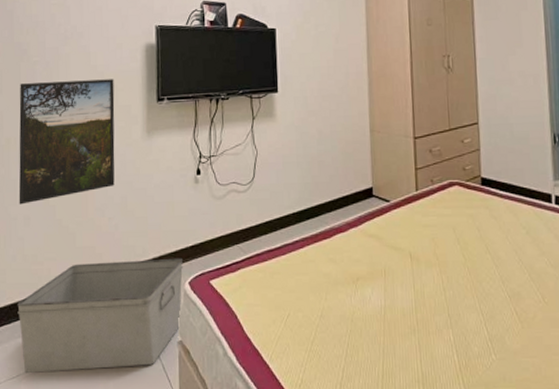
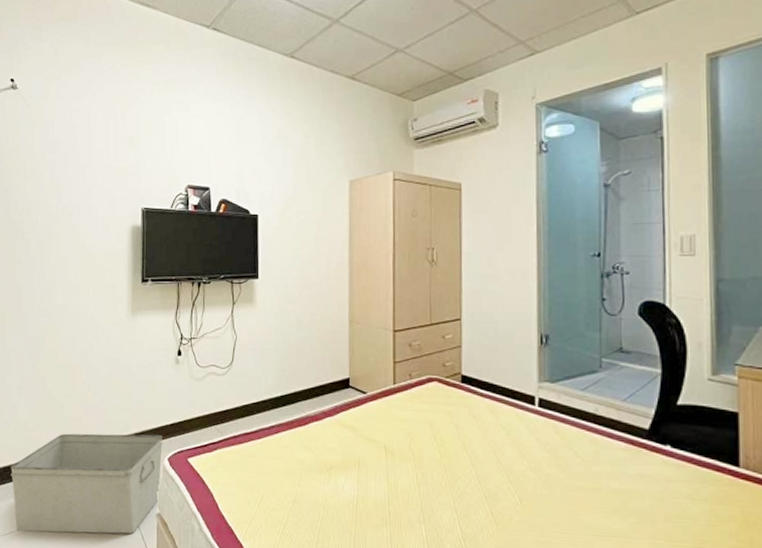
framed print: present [18,79,115,205] -> none [13,258,102,374]

